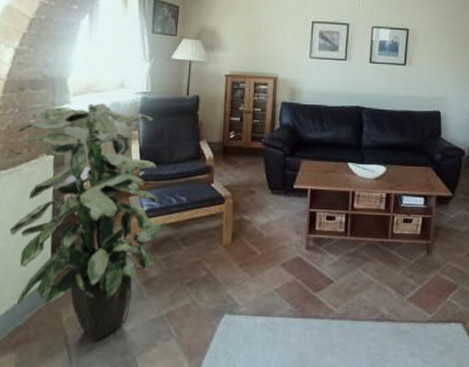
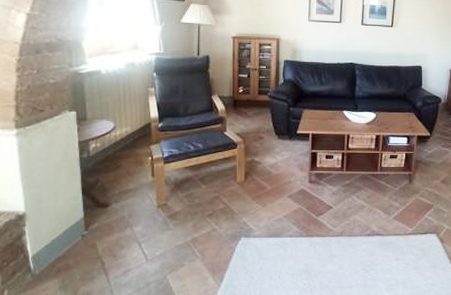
indoor plant: present [9,103,166,342] -> none [38,63,185,266]

